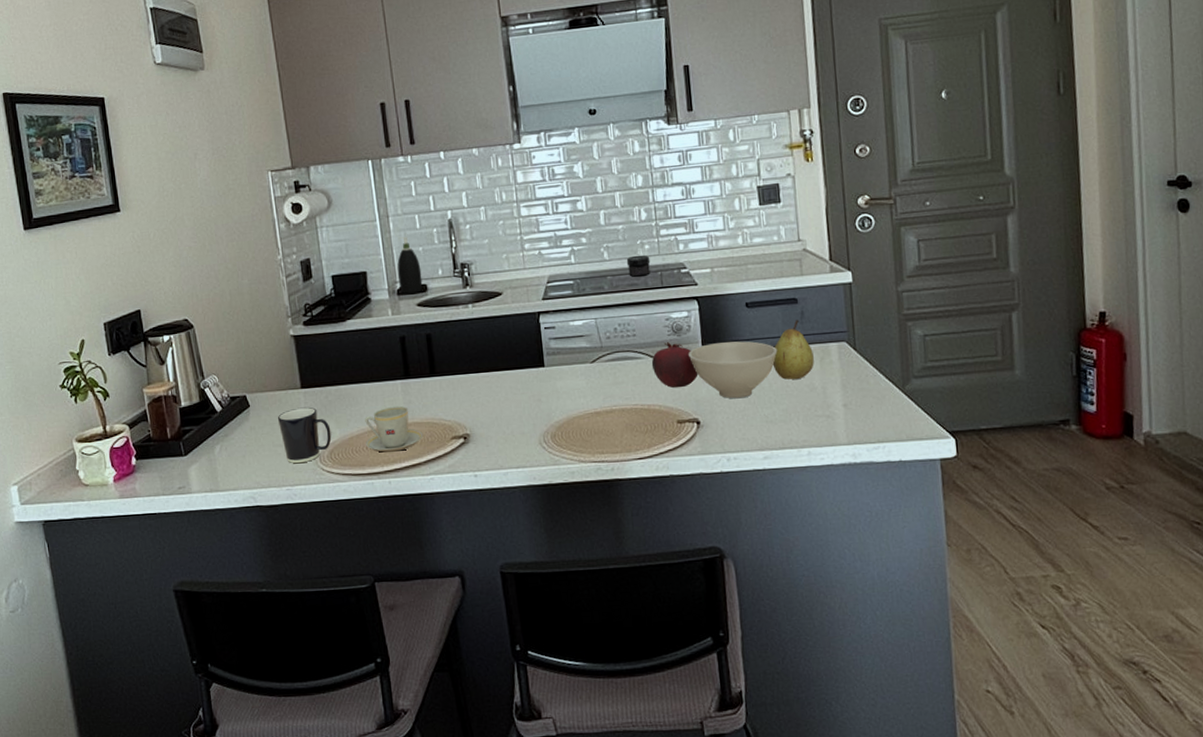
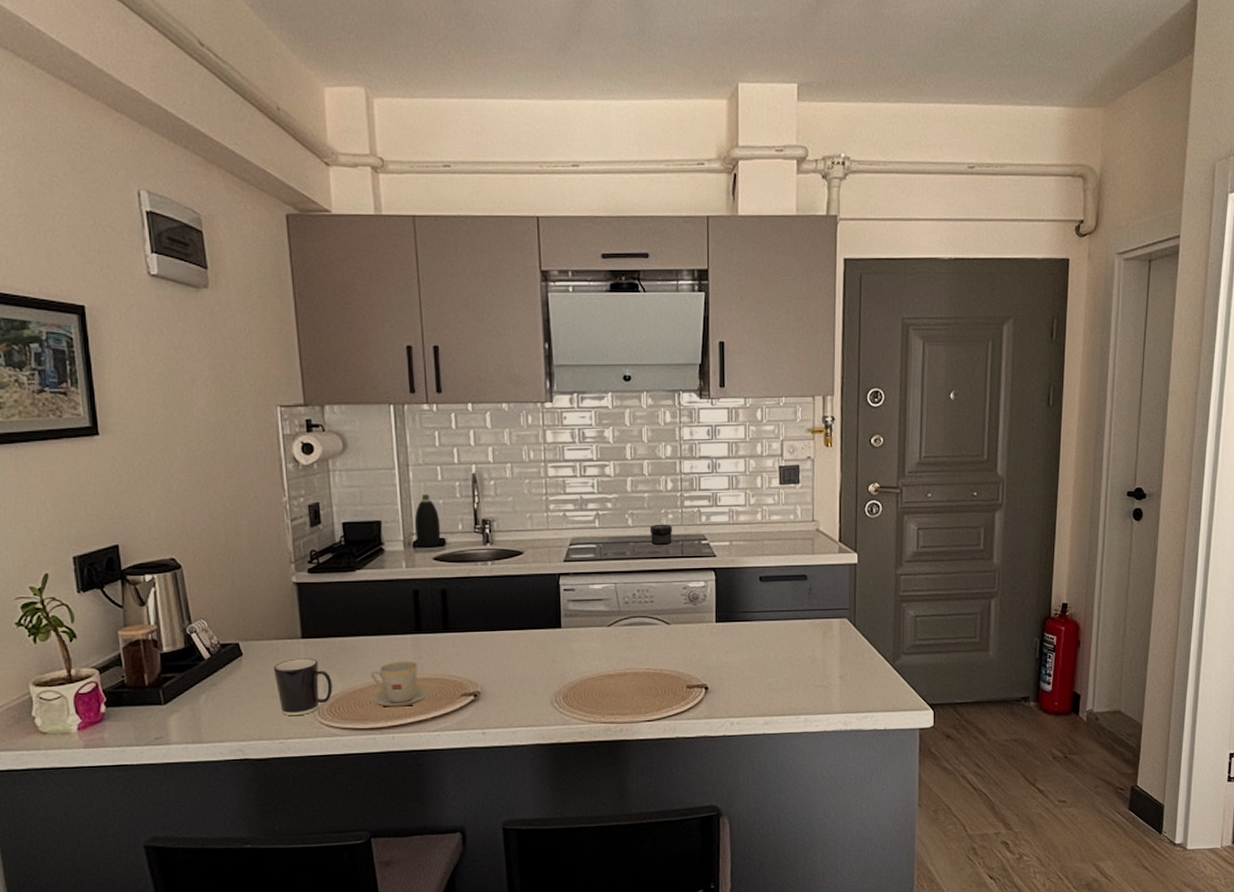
fruit: present [651,342,698,388] -> none [666,610,710,655]
bowl: present [688,341,778,399] -> none [703,613,785,667]
fruit: present [772,320,814,380] -> none [779,595,817,652]

